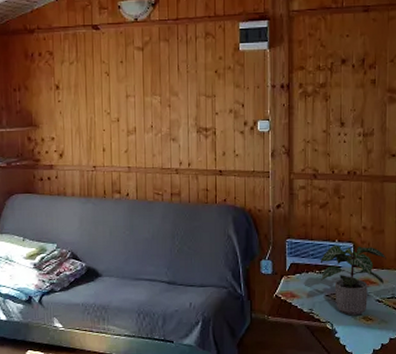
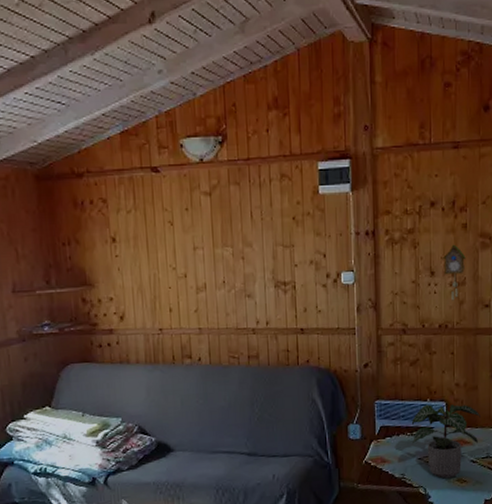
cuckoo clock: none [352,98,374,150] -> present [442,244,466,301]

